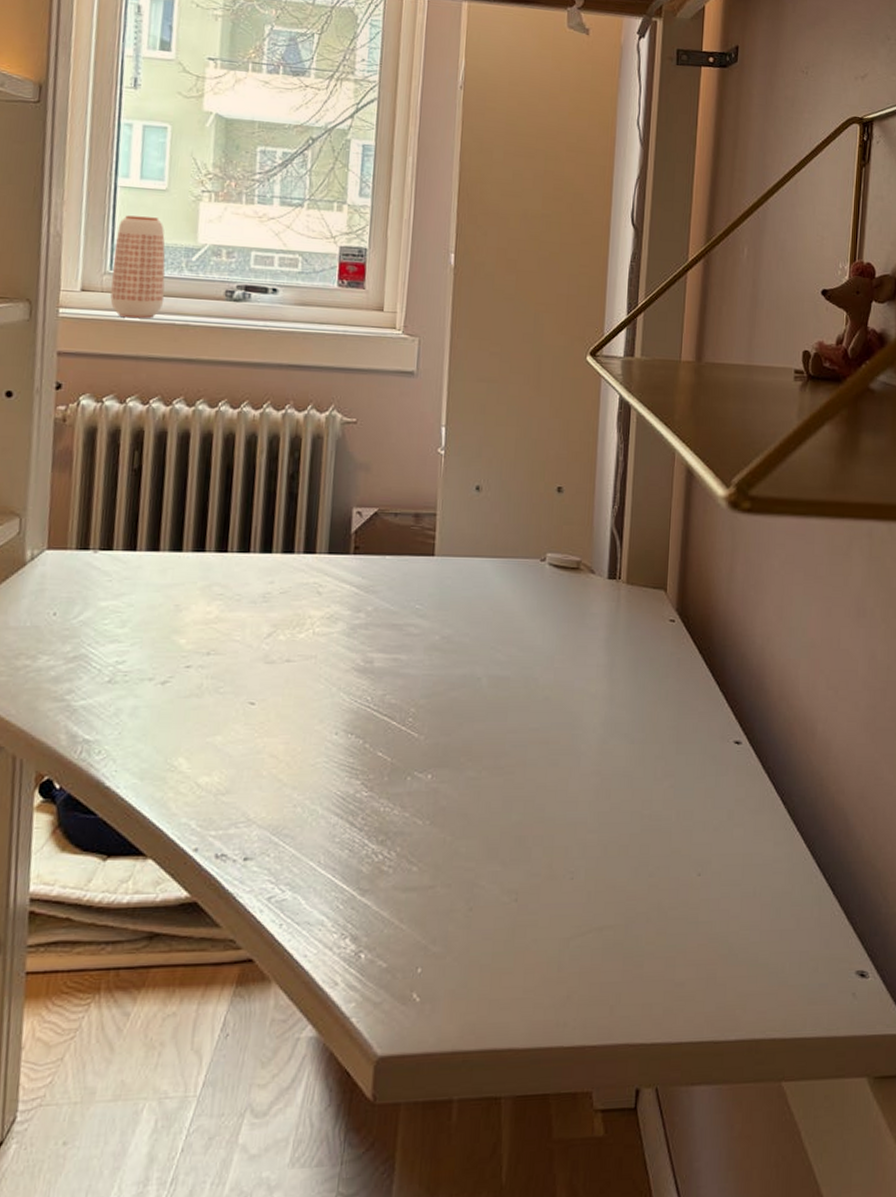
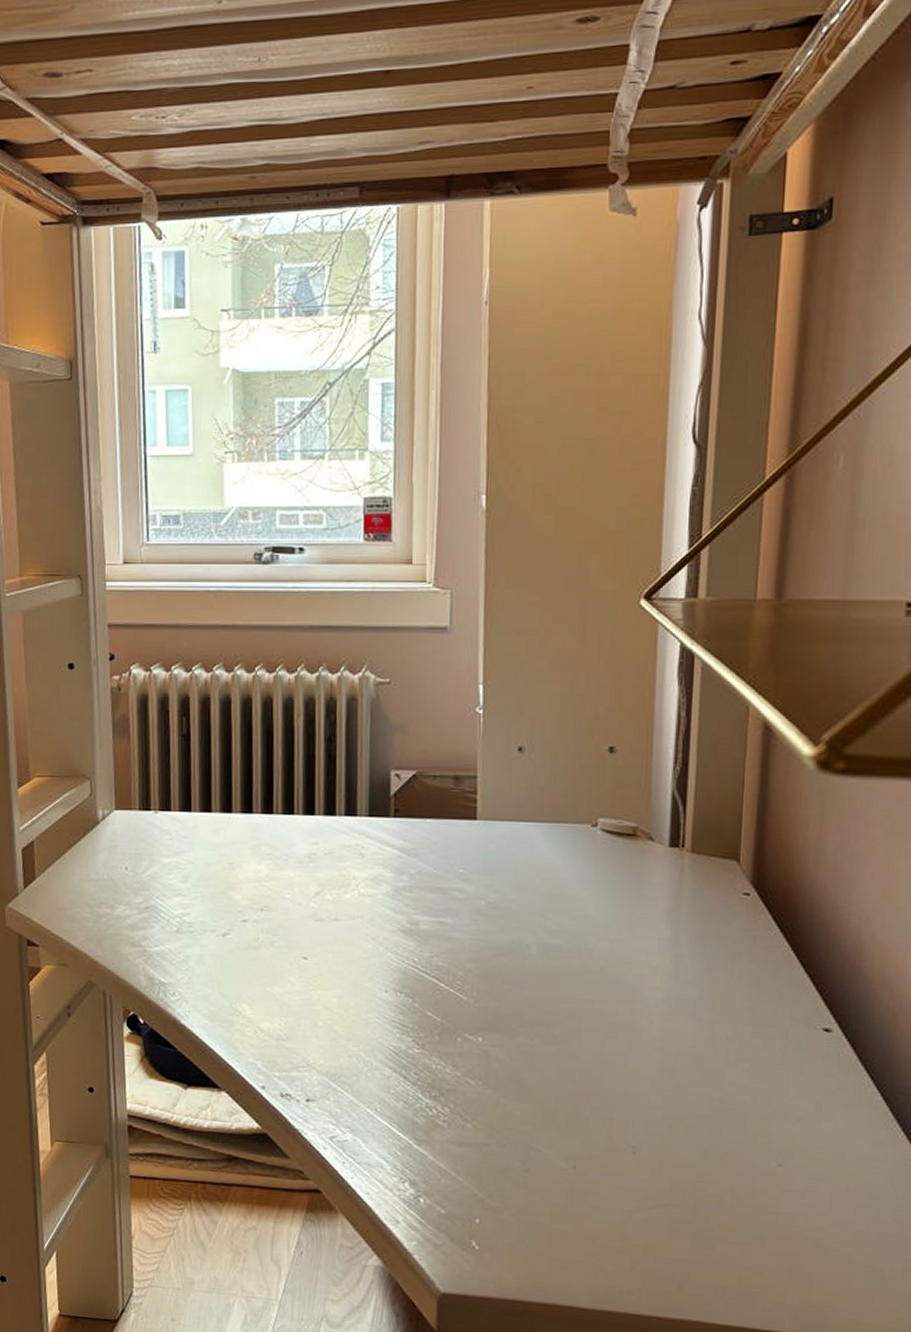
vase: present [110,215,166,319] -> none [149,484,198,588]

